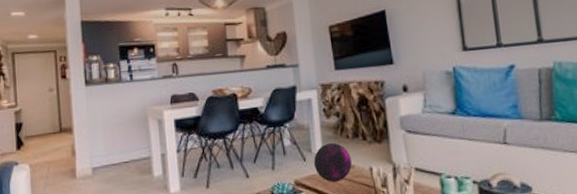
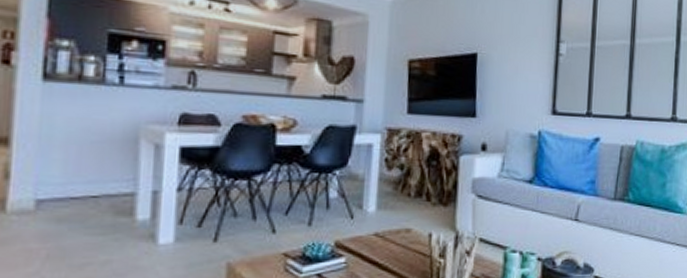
decorative orb: present [313,142,352,182] -> none [362,199,410,247]

